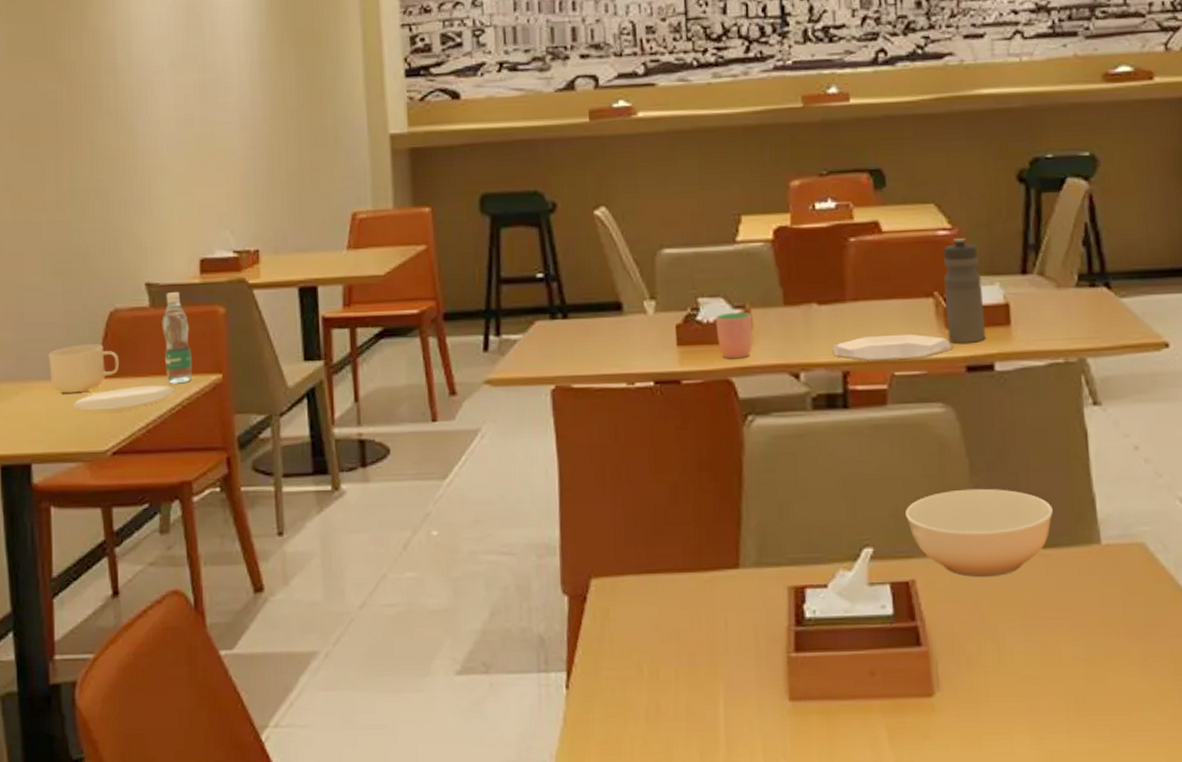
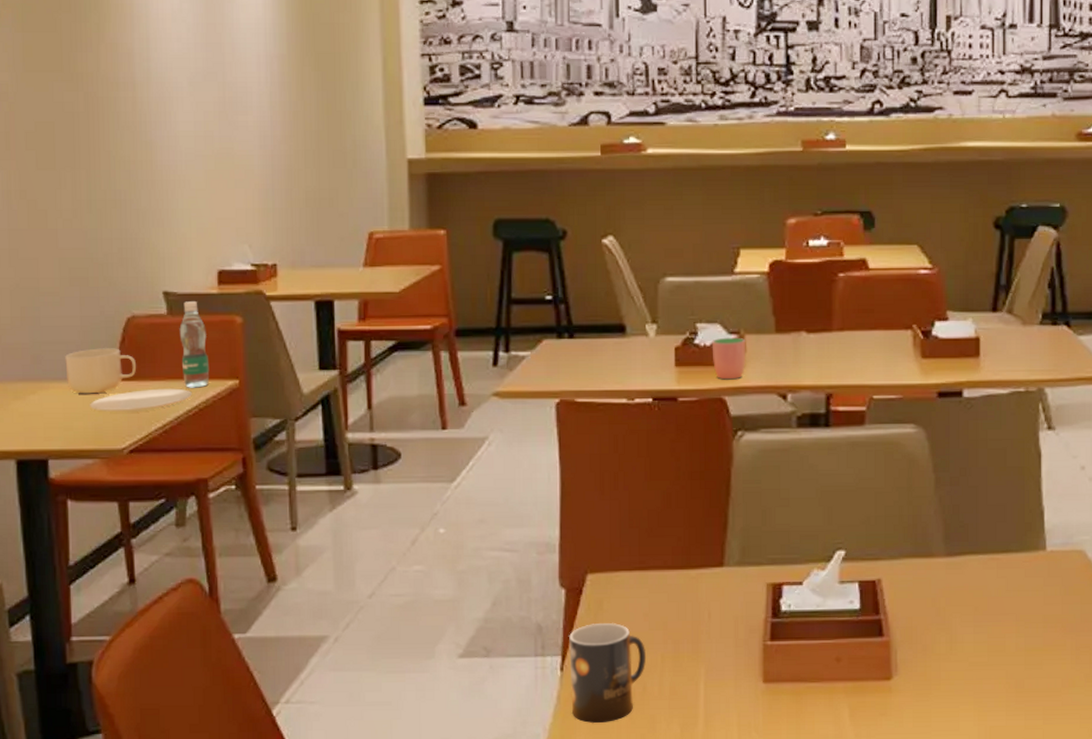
mug: none [573,633,658,749] -> present [568,622,646,724]
plate: present [832,333,954,362] -> none [818,361,928,386]
bowl: present [904,488,1053,578] -> none [875,500,1006,578]
water bottle: present [943,237,986,345] -> none [922,276,957,373]

